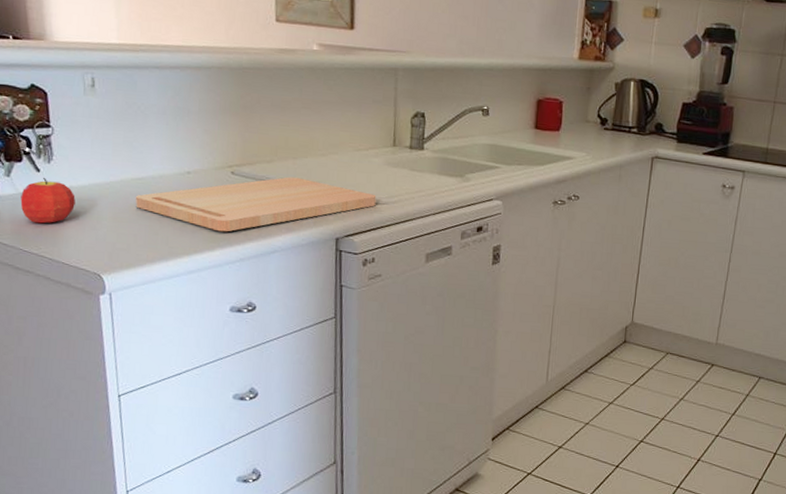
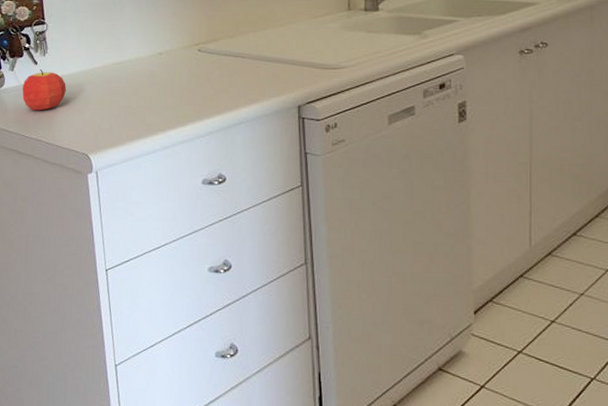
cutting board: present [135,176,377,232] -> none [115,49,335,107]

